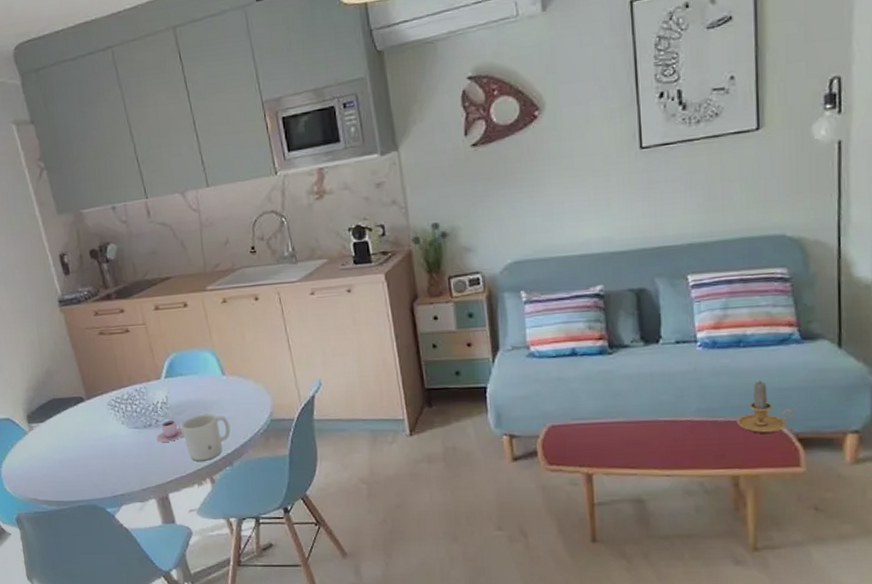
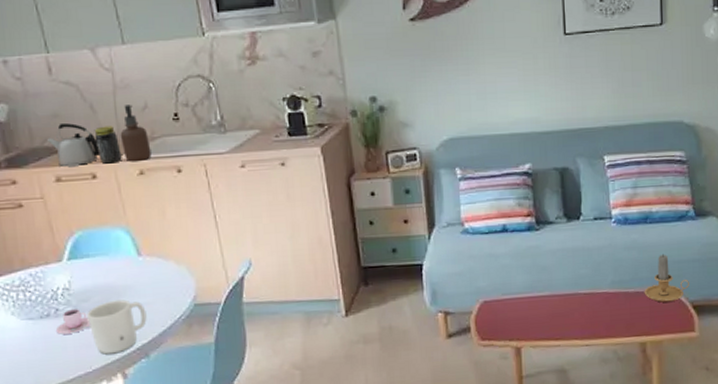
kettle: none [147,259,190,298] -> present [47,123,101,169]
jar: none [185,260,208,294] -> present [94,126,122,164]
soap dispenser: none [206,240,233,292] -> present [120,104,152,162]

